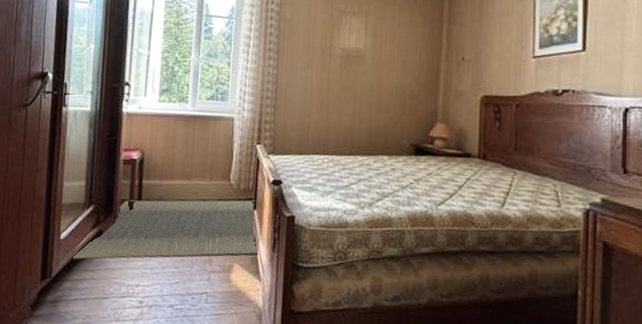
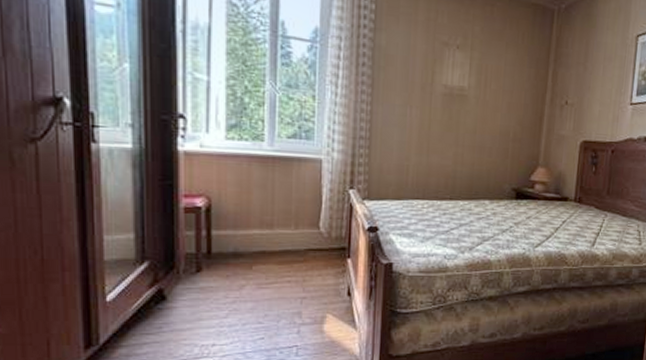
rug: present [73,199,260,260] -> none [127,248,356,323]

